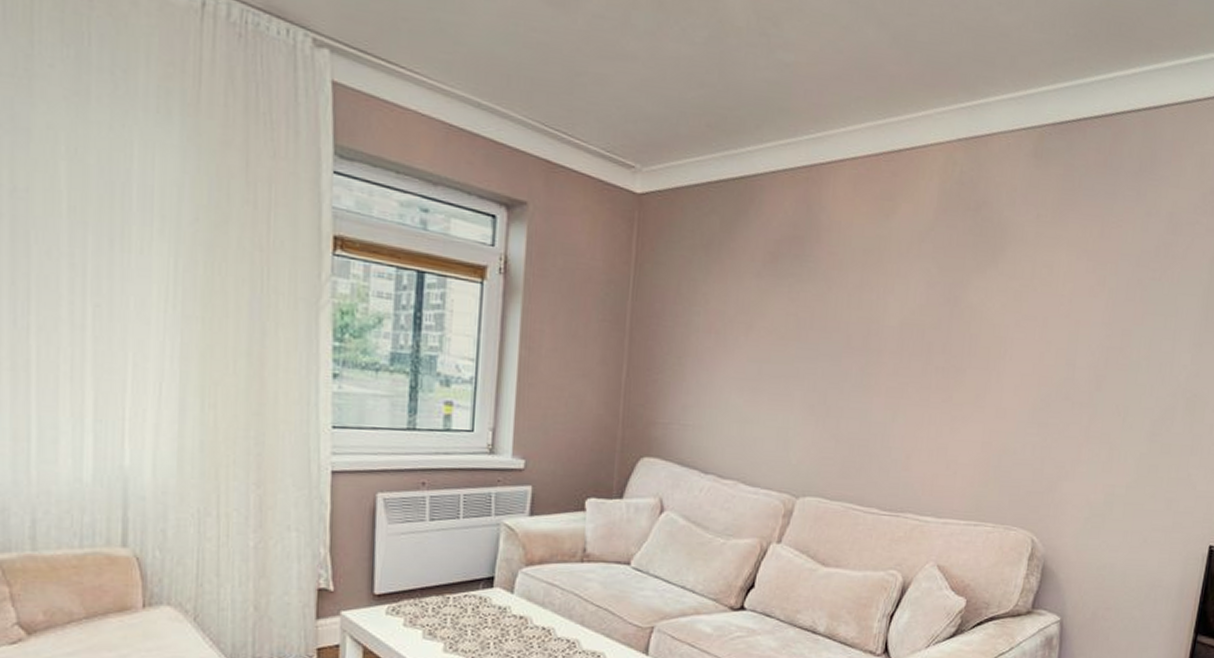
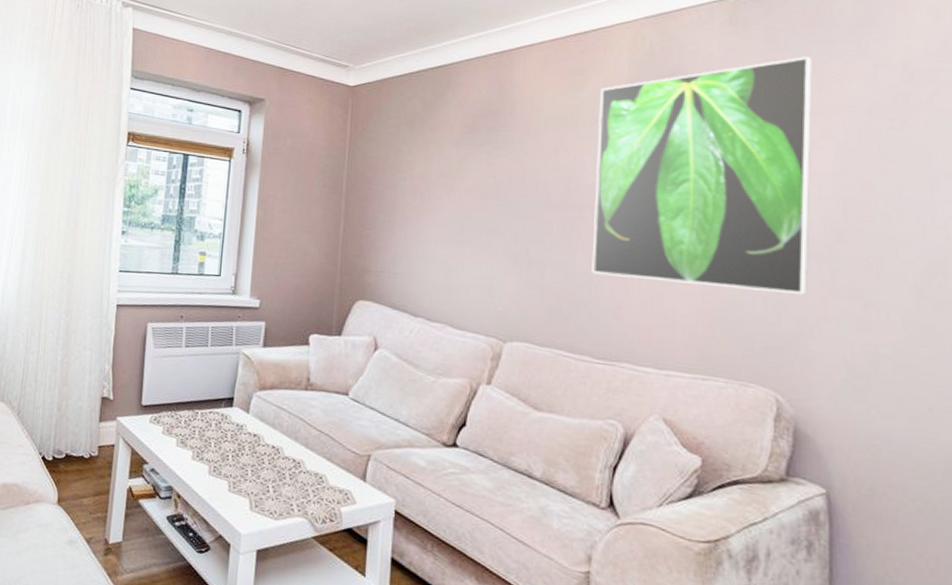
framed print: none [886,199,1100,441] -> present [592,57,812,295]

